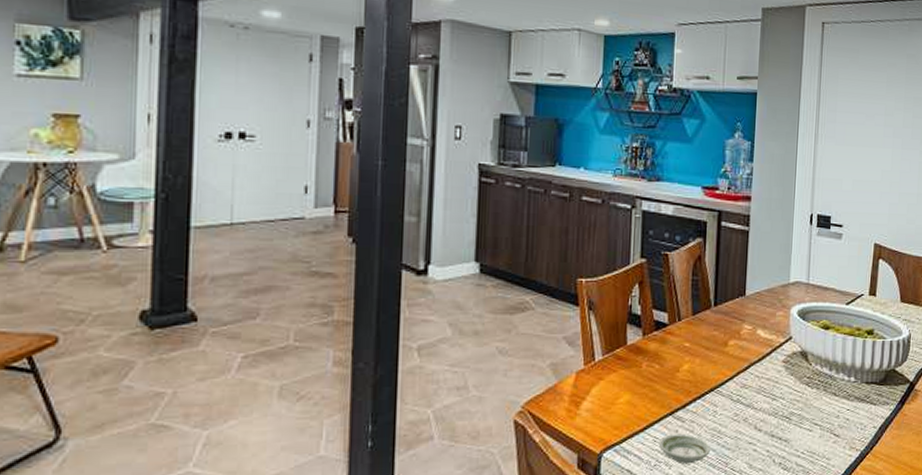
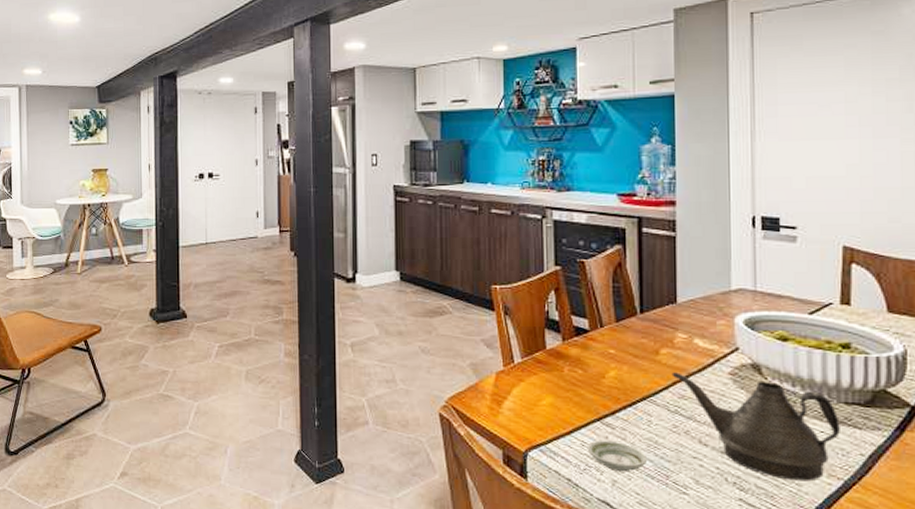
teapot: none [736,363,861,456] -> present [671,372,840,482]

